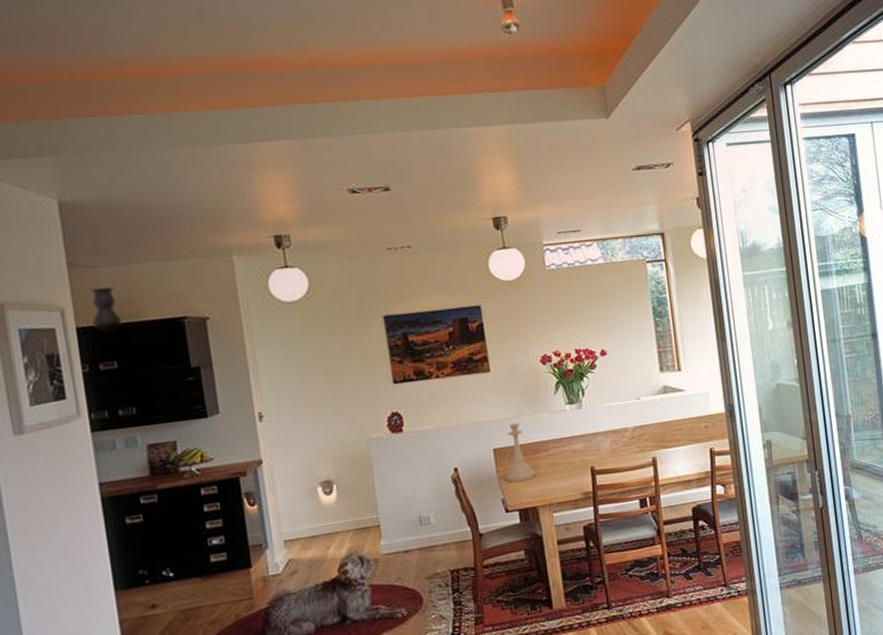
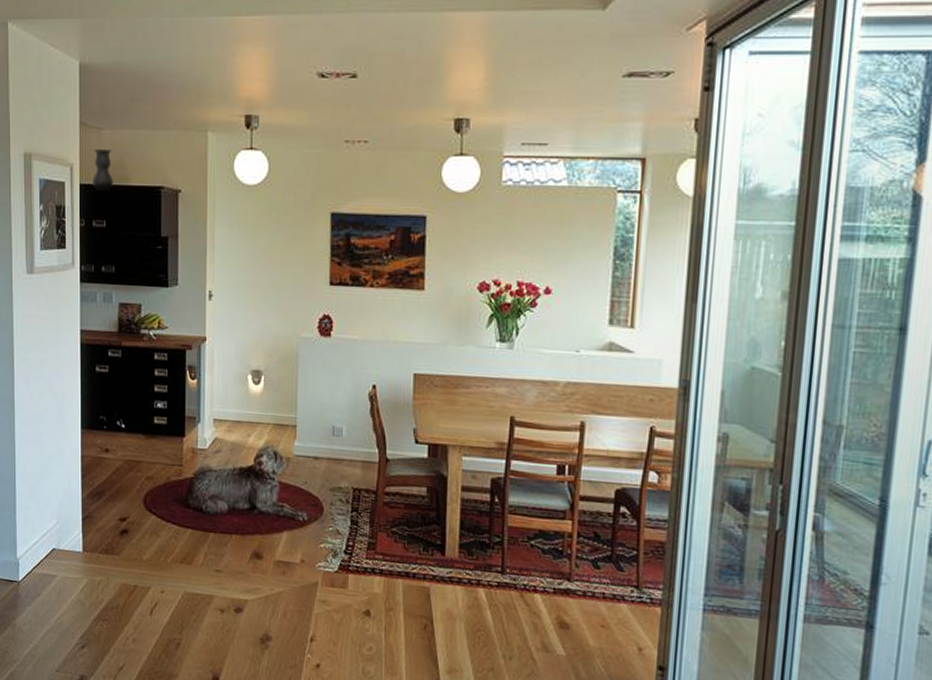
chess piece: present [506,422,536,483] -> none [422,350,452,415]

